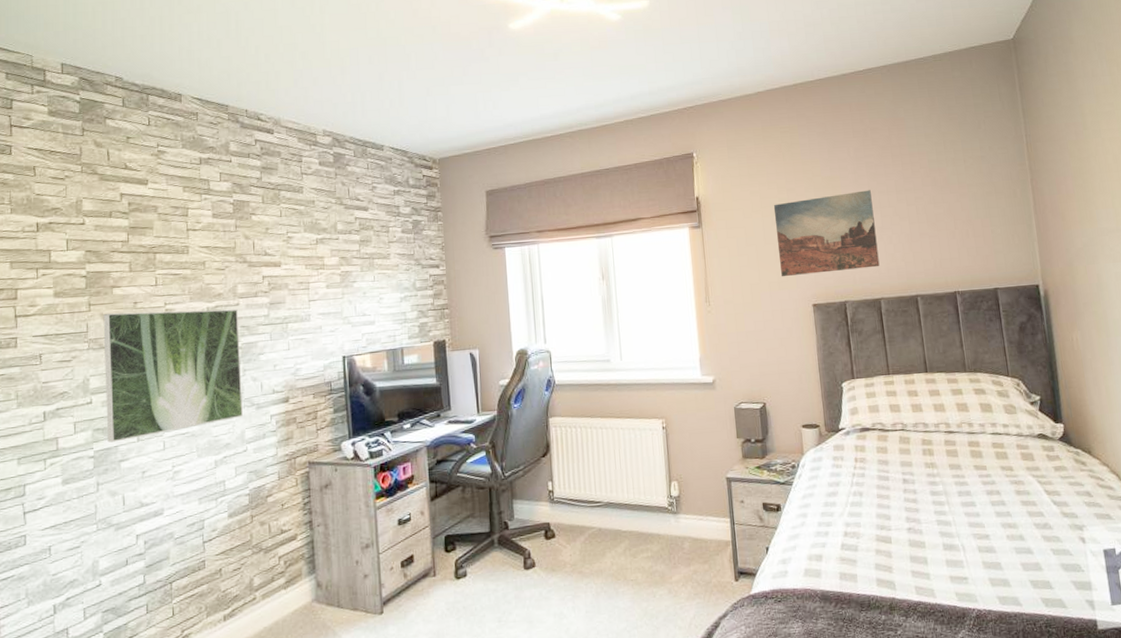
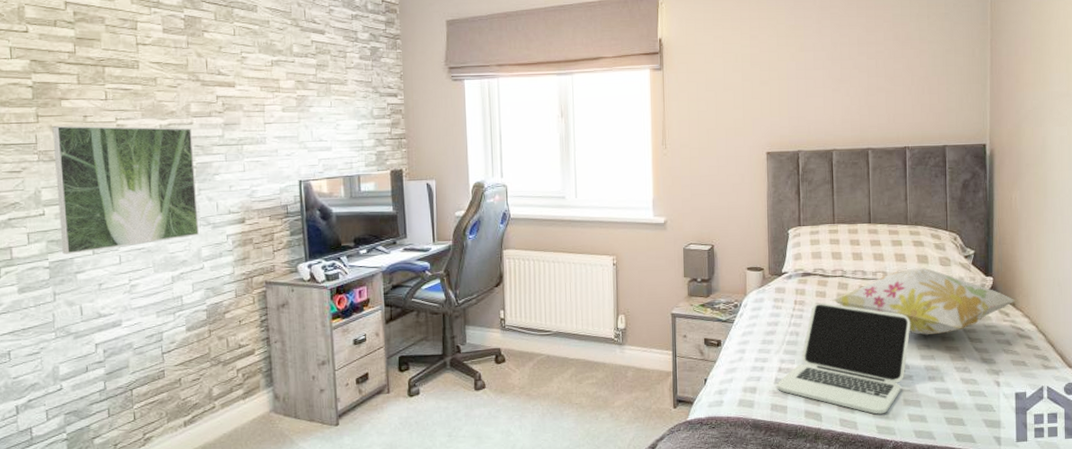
wall art: present [773,190,880,277] -> none [735,41,835,124]
laptop: none [843,459,982,580] -> present [777,303,911,415]
decorative pillow: none [892,417,1092,490] -> present [830,268,1017,335]

